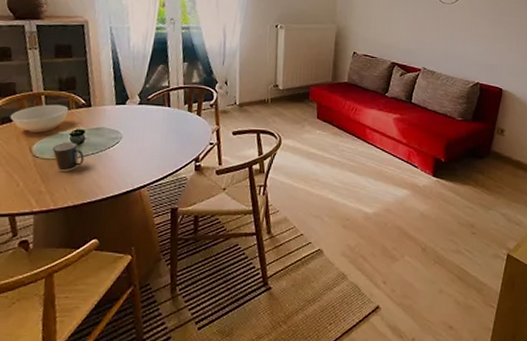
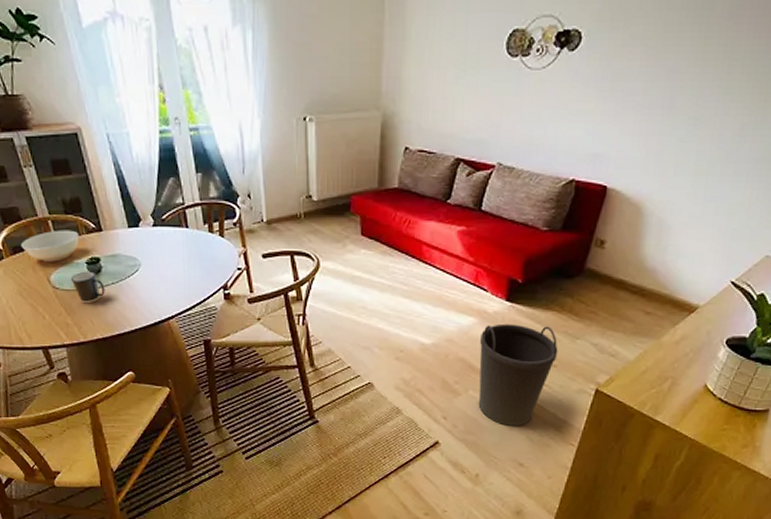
basket: none [413,196,476,290] -> present [478,323,558,426]

